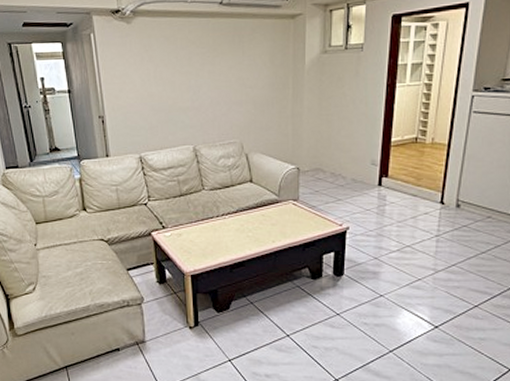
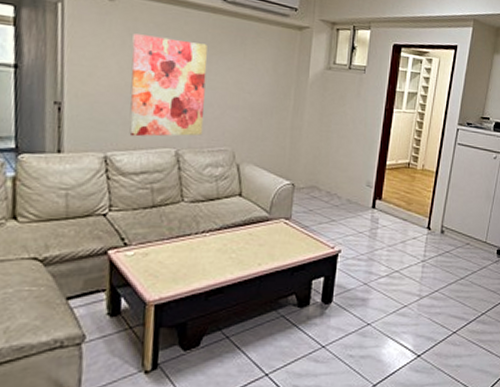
wall art: none [149,48,214,138] -> present [129,33,208,137]

